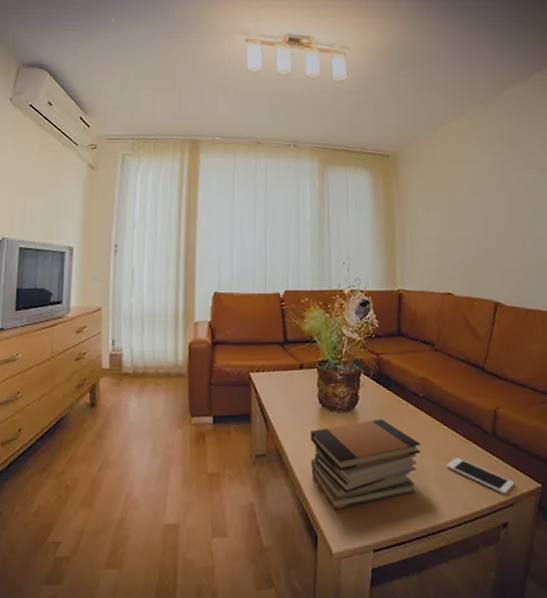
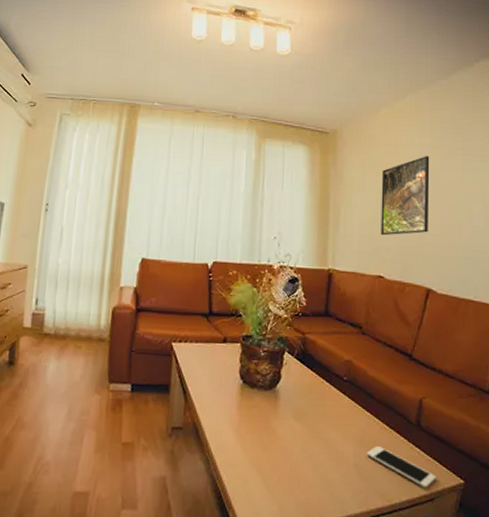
book stack: present [310,419,420,510] -> none [227,399,341,491]
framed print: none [444,172,493,253] -> present [380,156,430,236]

